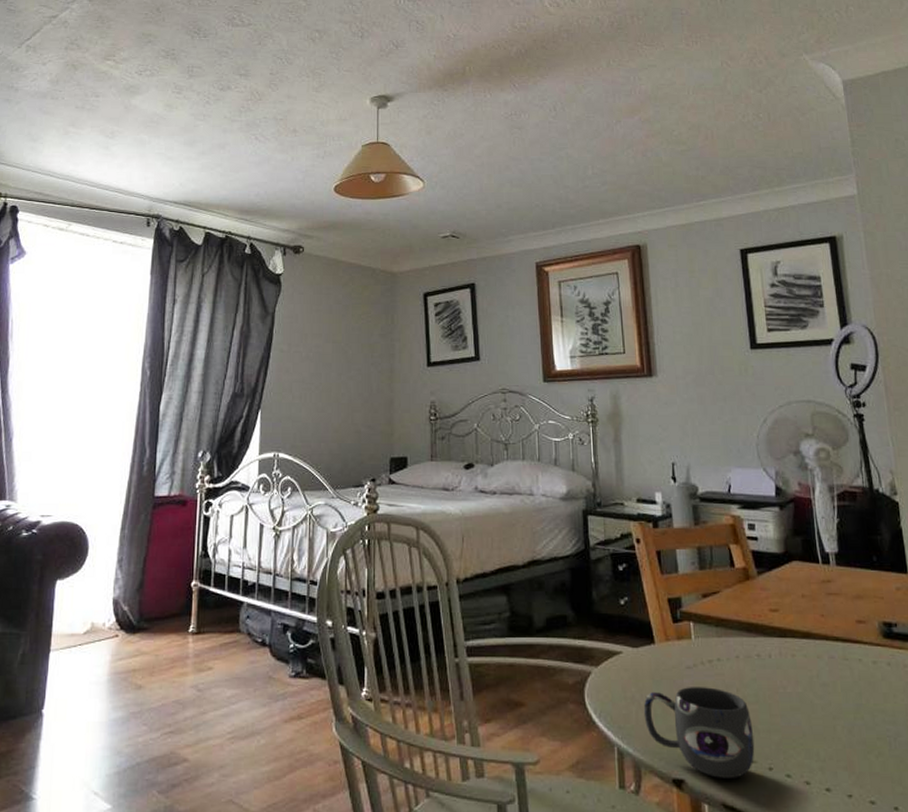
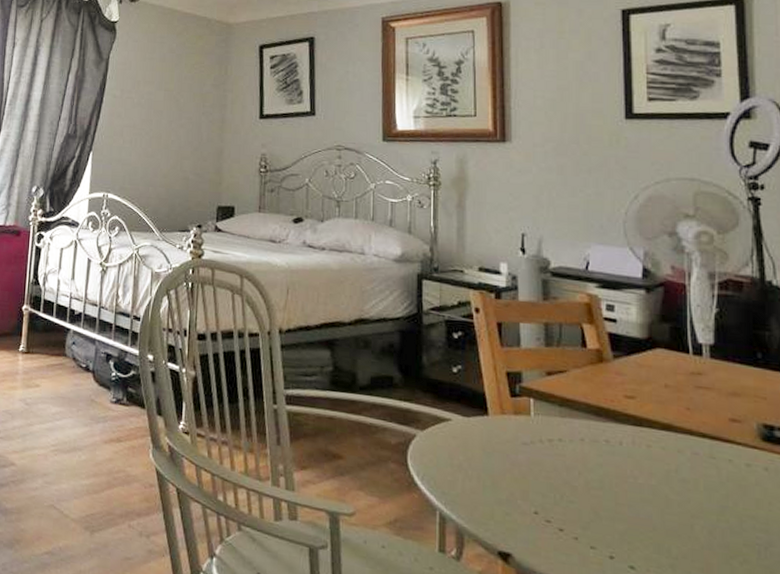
mug: present [643,687,755,778] -> none [471,463,595,561]

